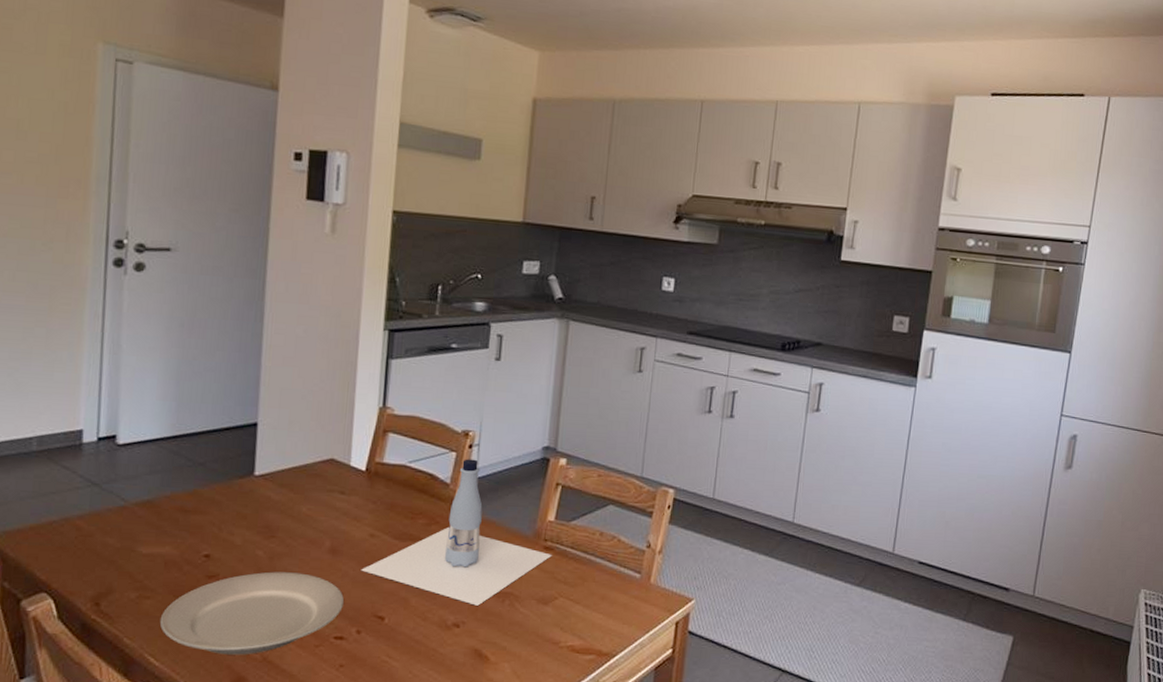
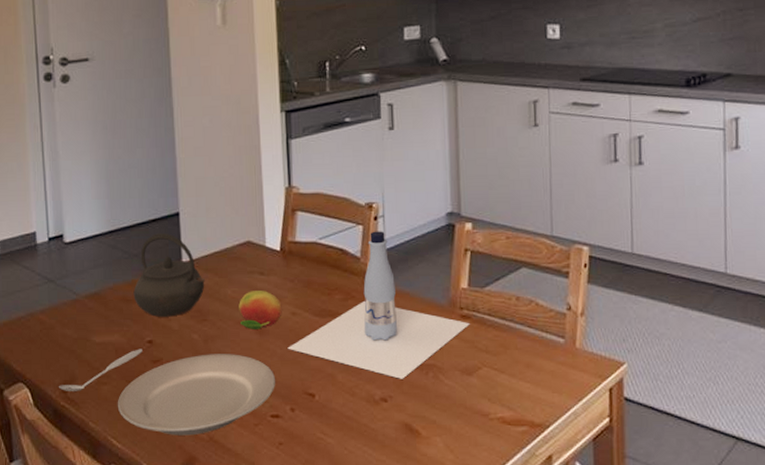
spoon: none [91,562,197,605] -> present [59,349,142,391]
kettle: none [193,443,278,531] -> present [133,233,205,317]
fruit: none [311,509,361,549] -> present [239,291,282,329]

